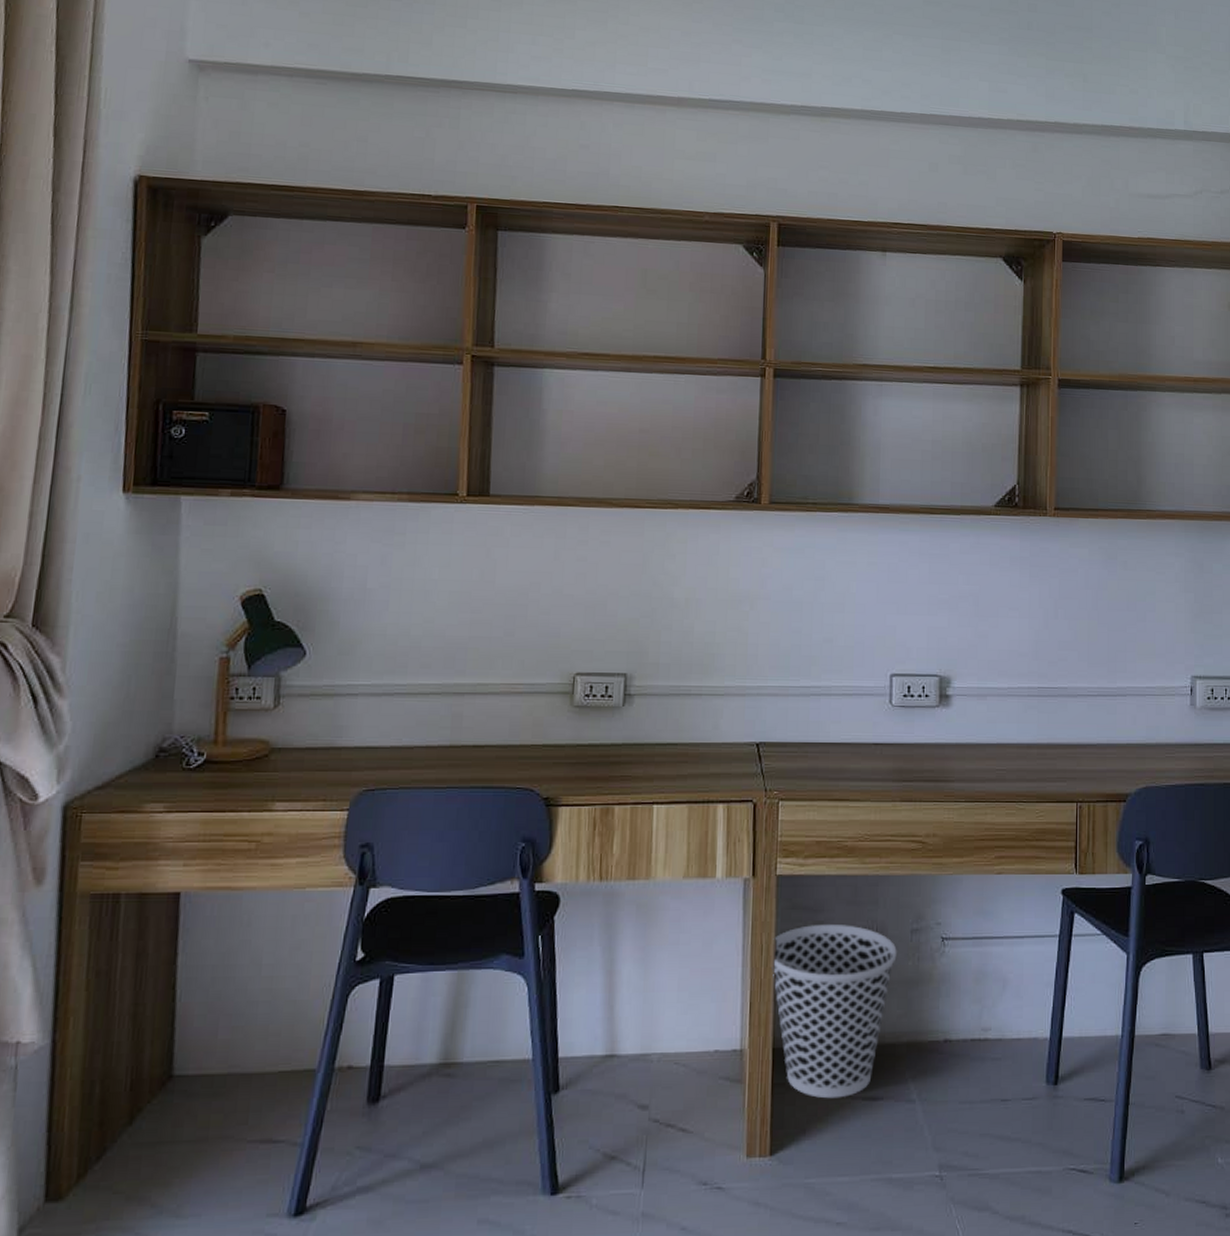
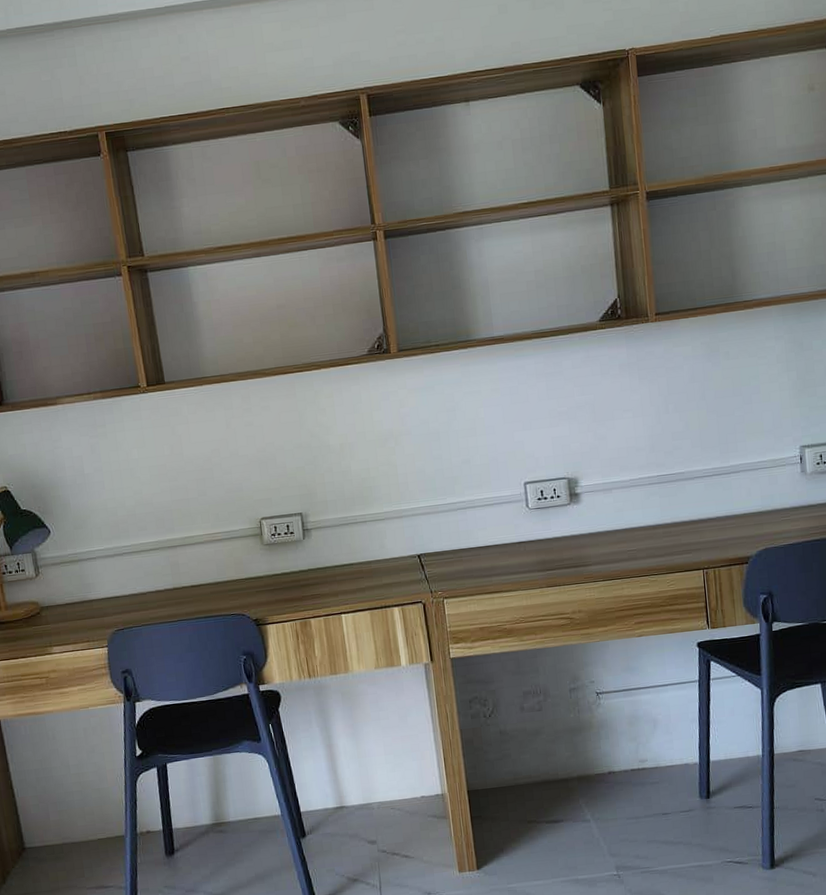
wastebasket: present [772,923,897,1099] -> none [455,690,560,825]

